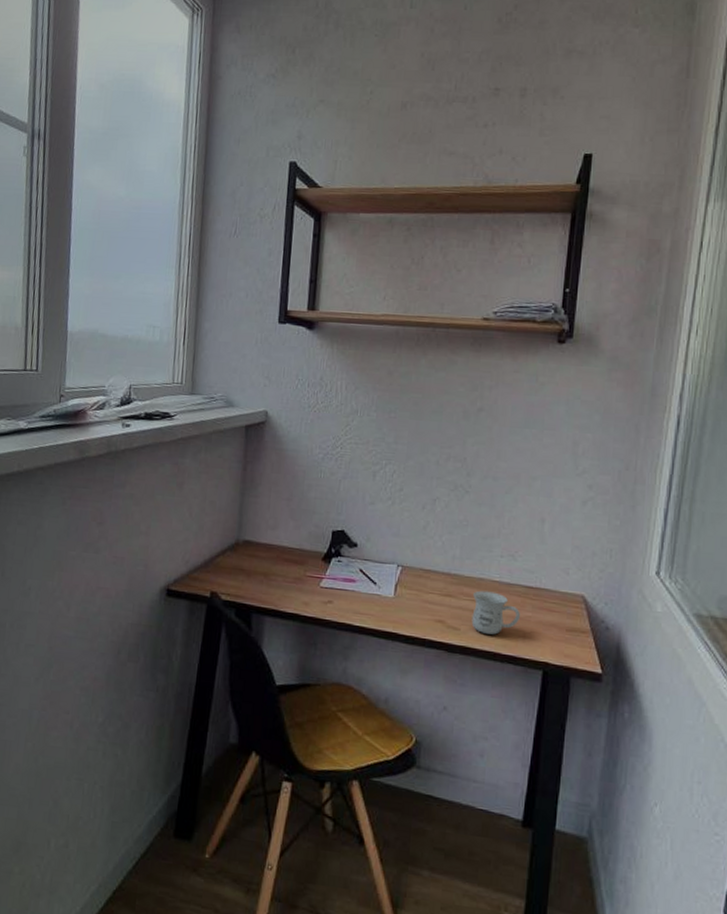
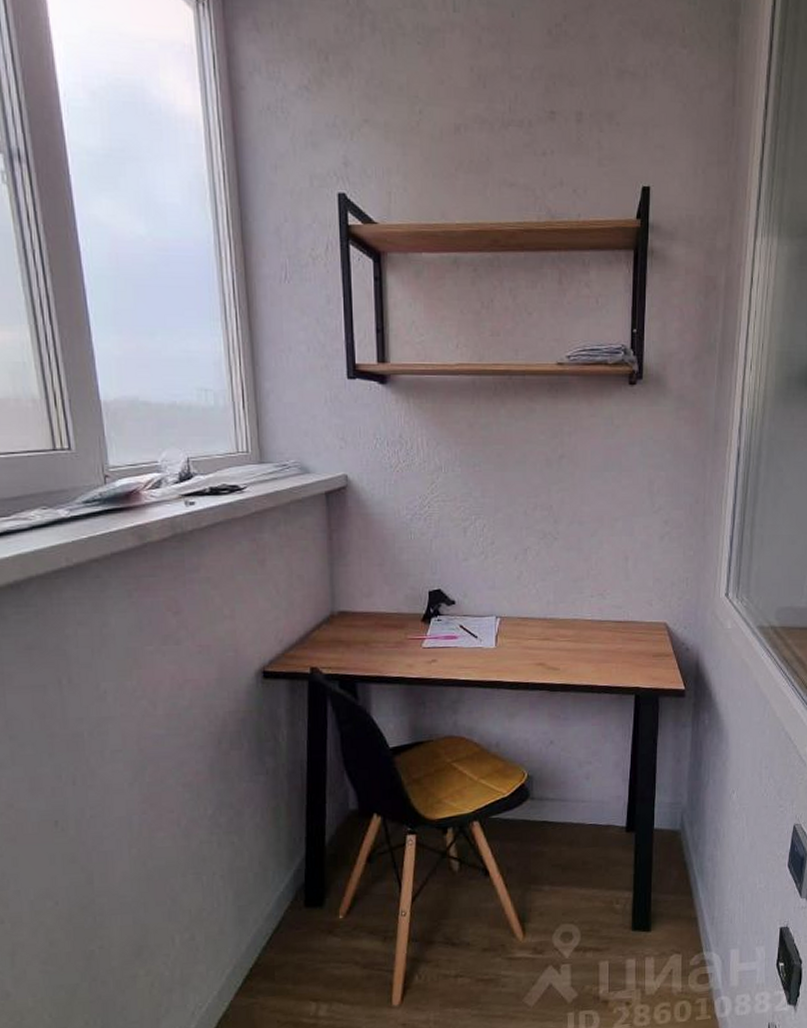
mug: present [471,590,521,635] -> none [569,630,613,670]

